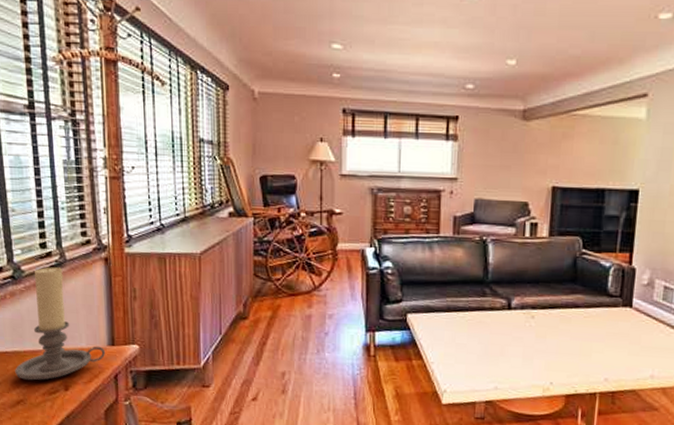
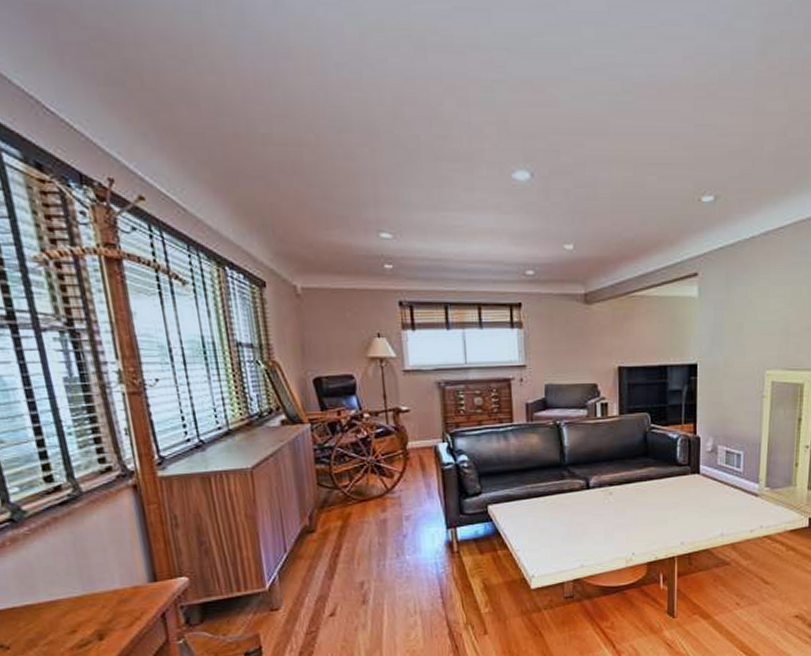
candle holder: present [15,267,106,381] -> none [28,502,147,636]

